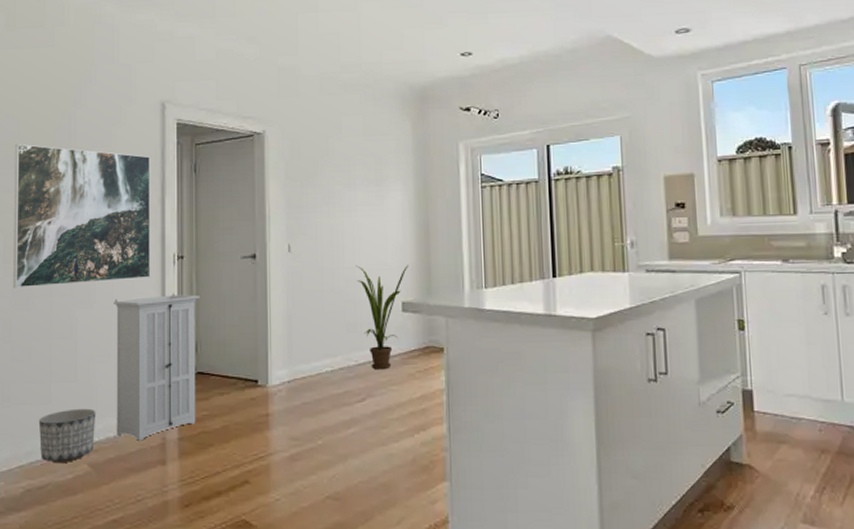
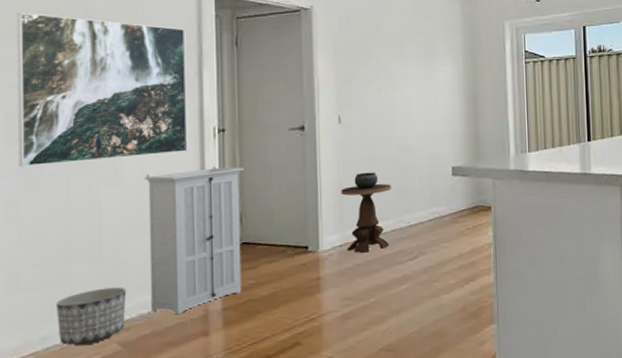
side table: none [289,304,339,391] -> present [340,172,391,253]
house plant: present [355,265,408,370] -> none [407,133,458,230]

